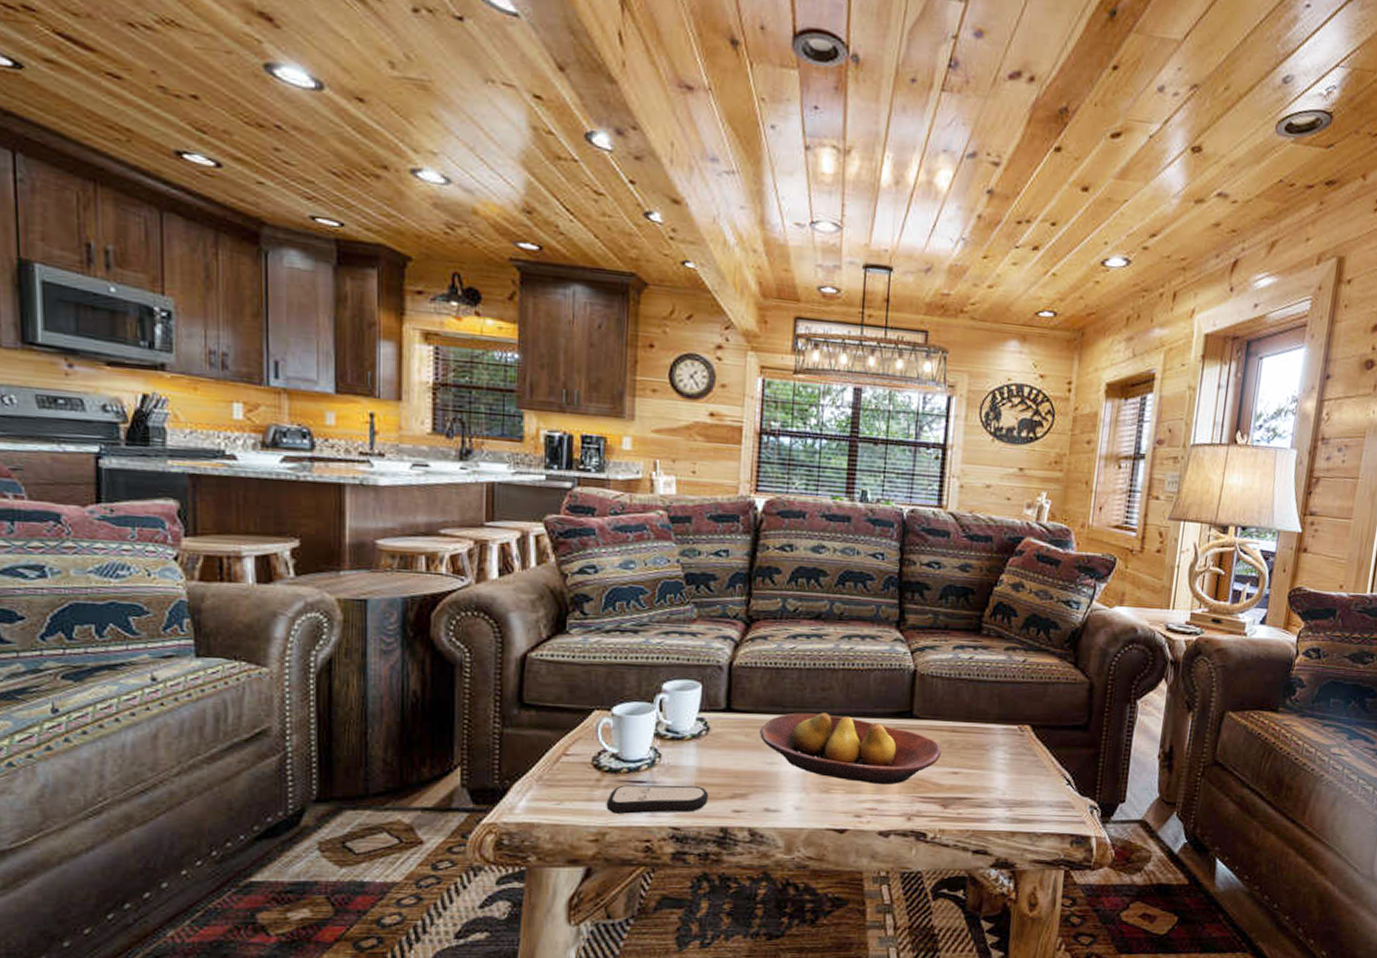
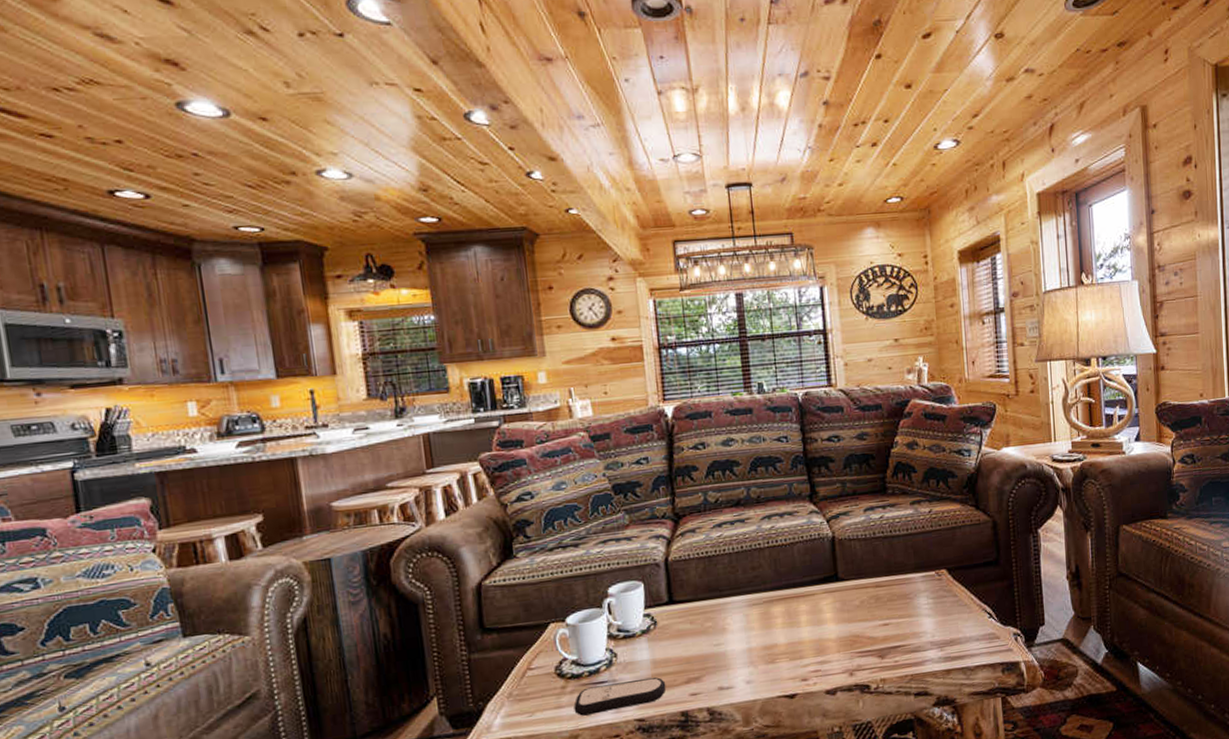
fruit bowl: present [760,712,942,785] -> none [702,589,870,649]

